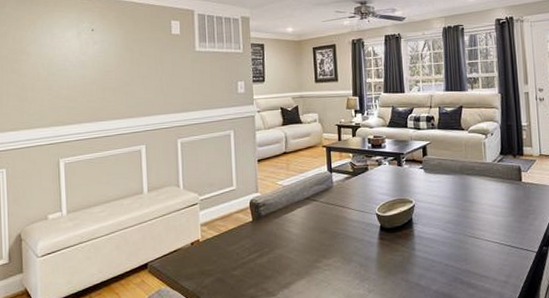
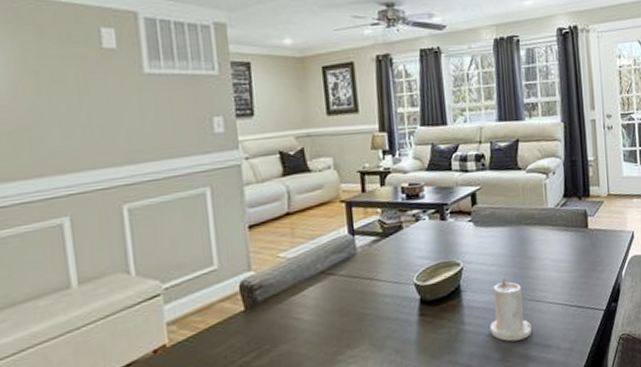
candle: none [436,216,471,269] -> present [490,278,531,342]

